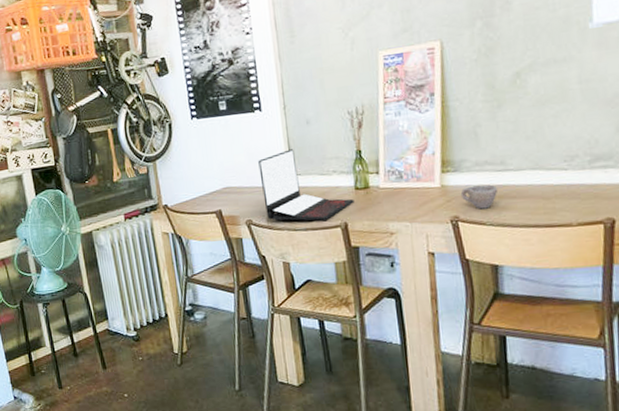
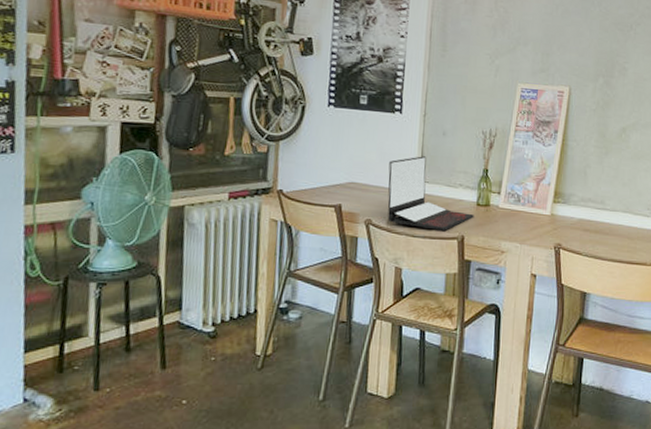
cup: present [460,184,497,210] -> none [565,218,595,241]

